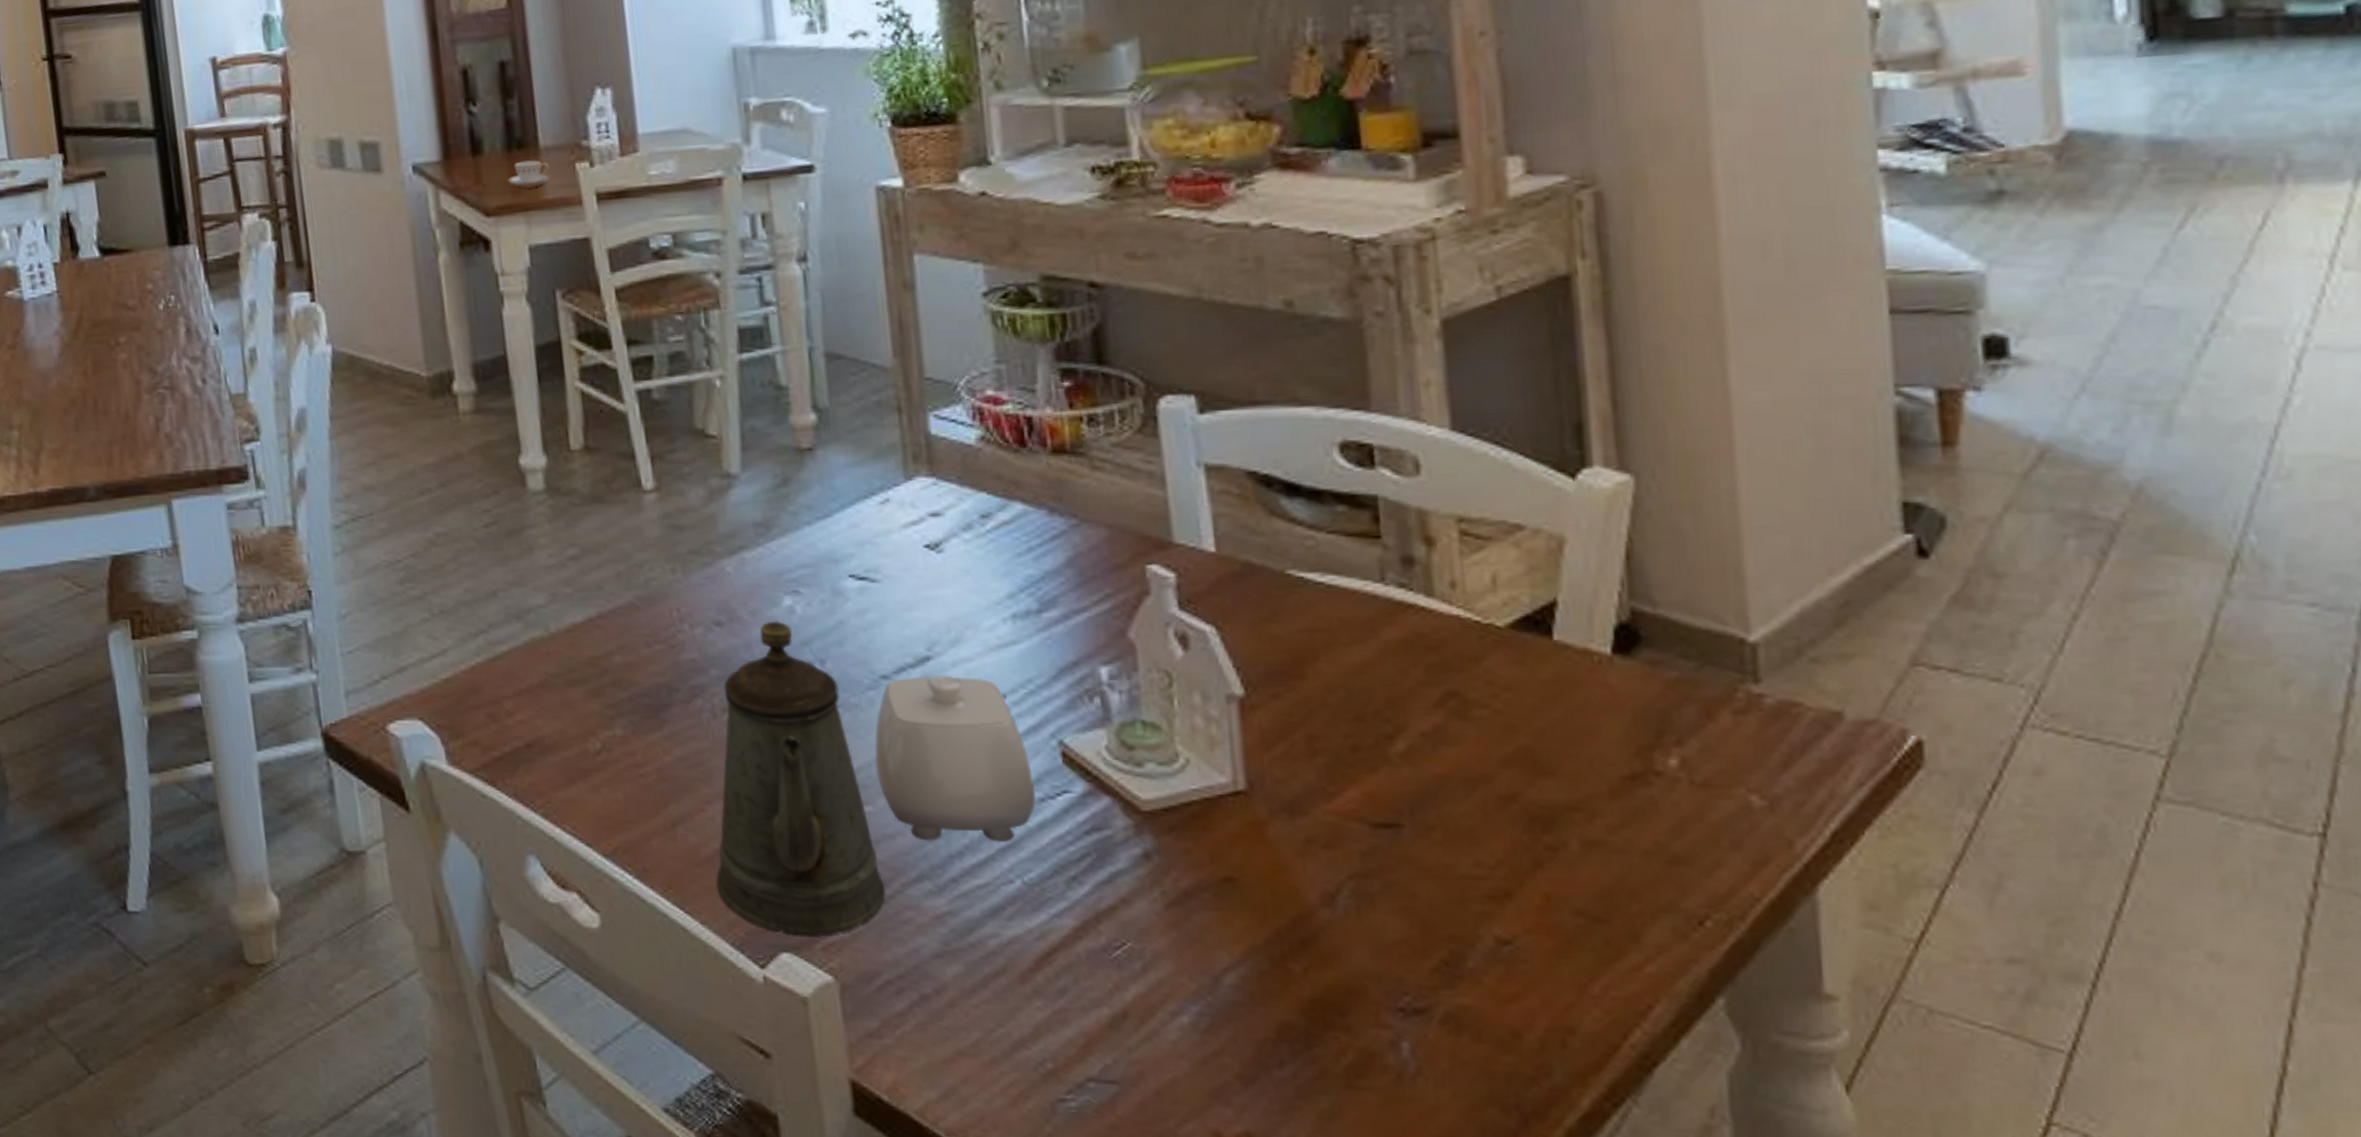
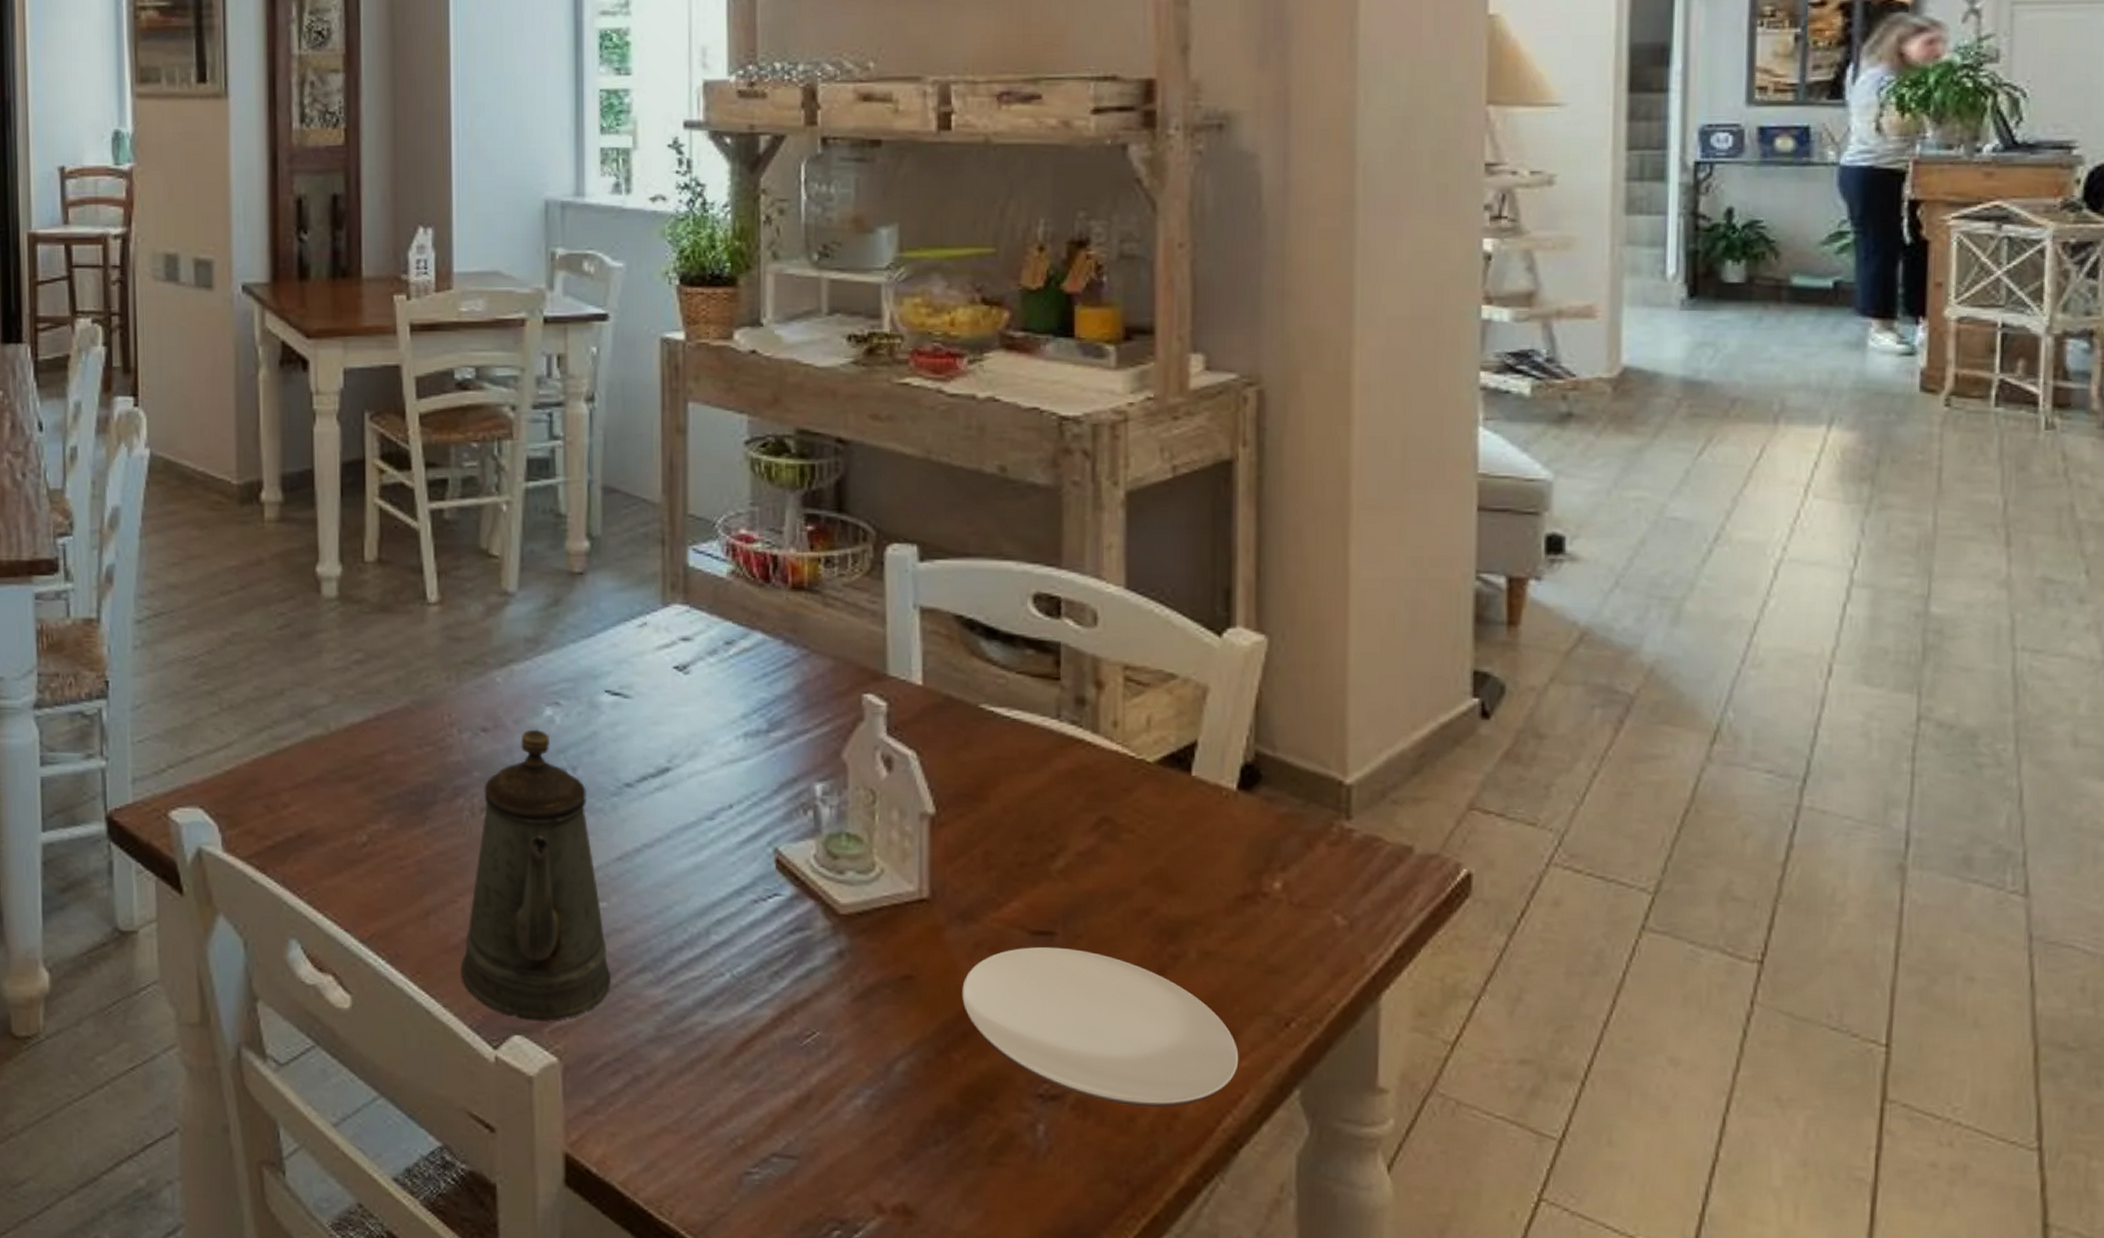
teacup: present [507,160,552,189] -> none [329,289,370,315]
sugar bowl: present [873,675,1036,843] -> none [612,785,749,939]
plate: none [1295,840,1644,1022] -> present [962,946,1239,1108]

